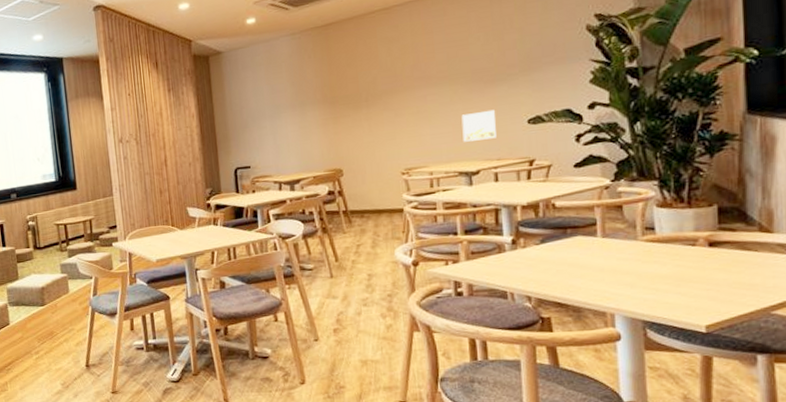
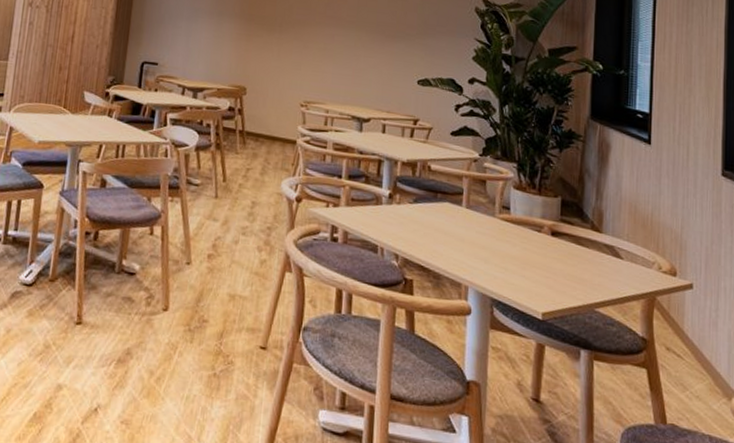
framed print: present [461,109,496,142] -> none [360,61,391,91]

